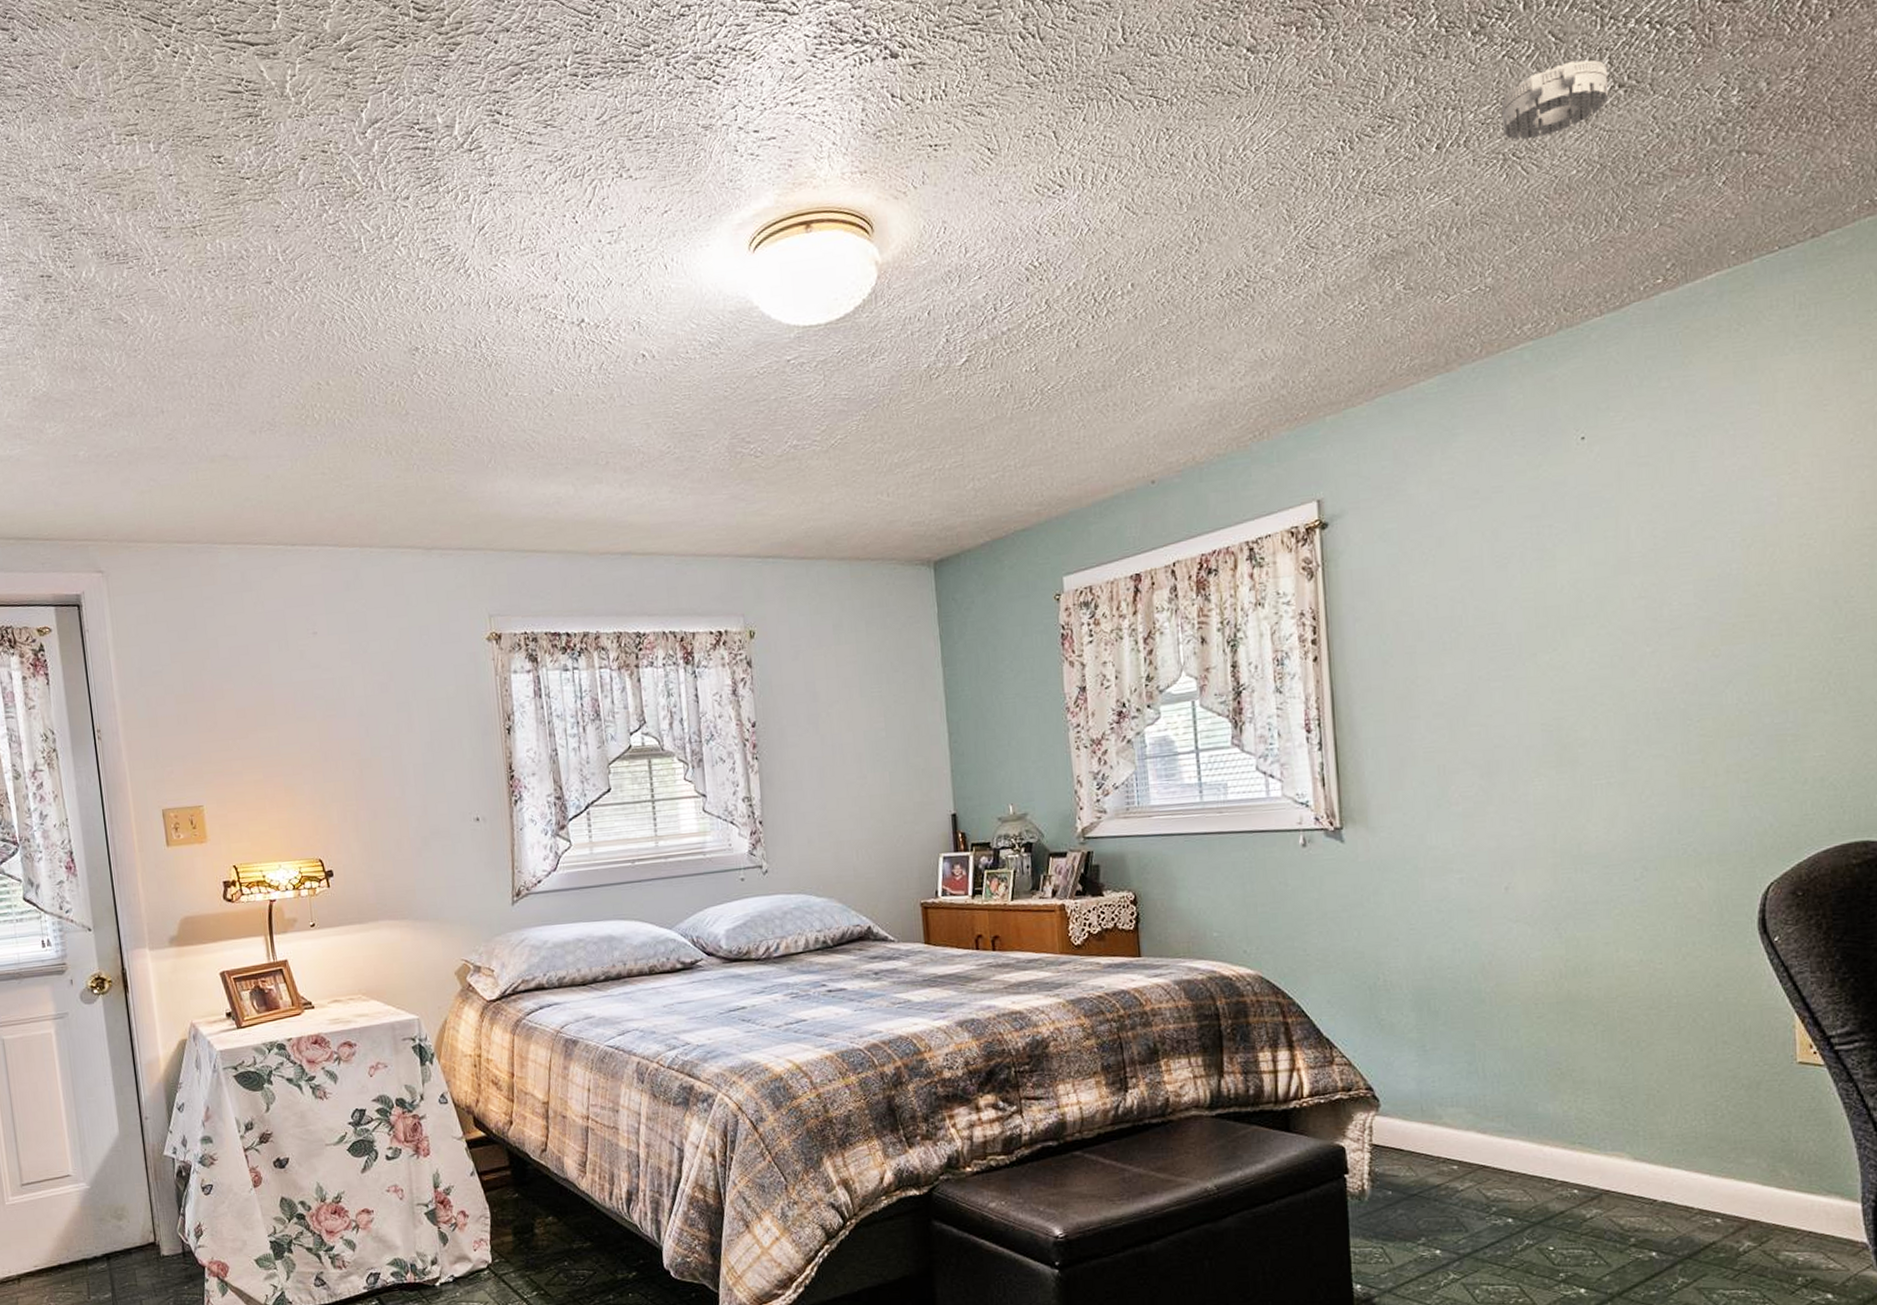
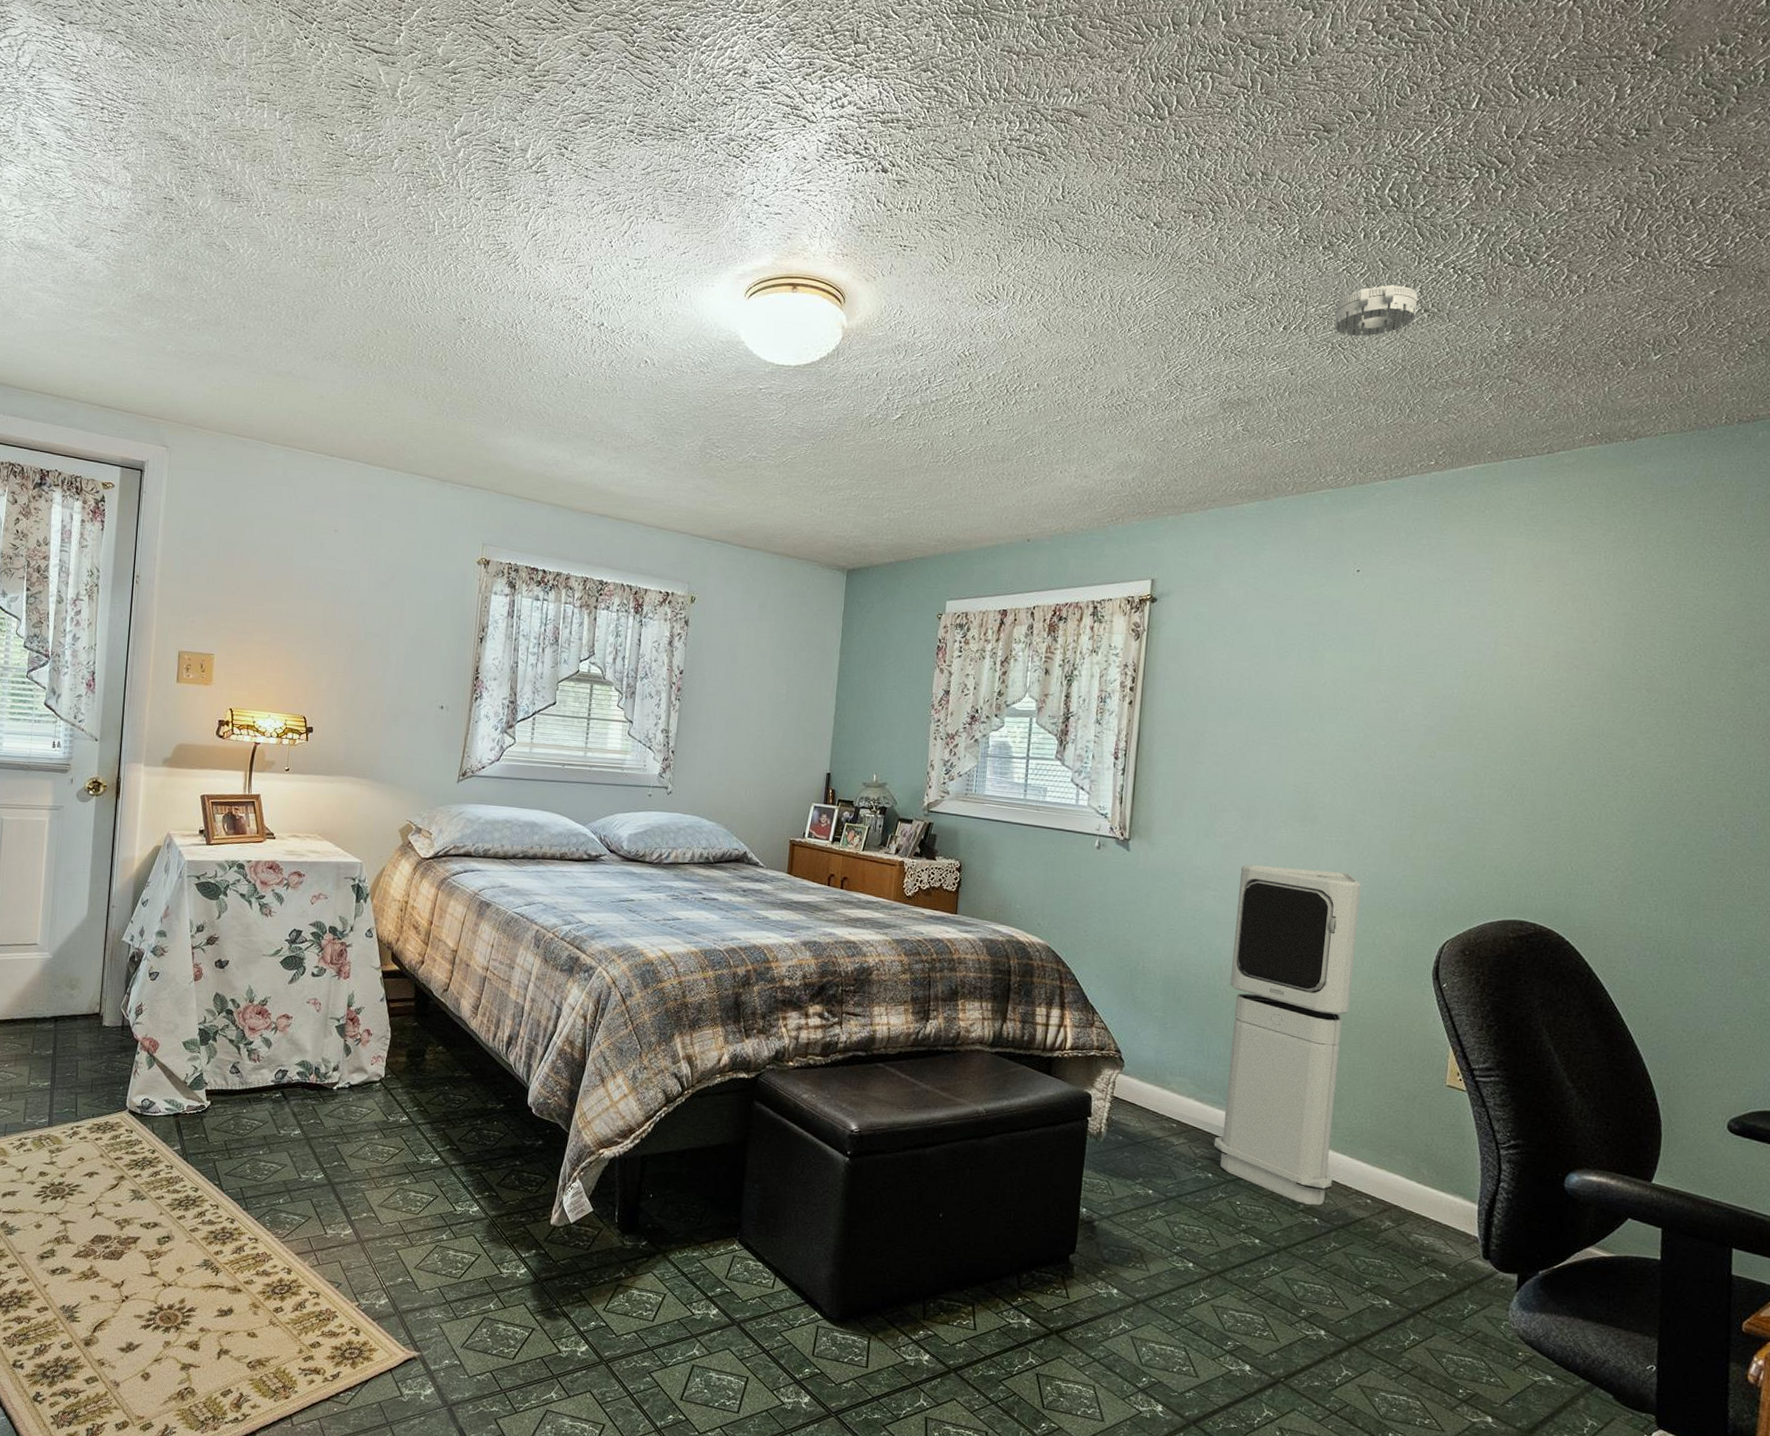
air purifier: none [1490,820,1668,1237] -> present [1214,864,1361,1205]

